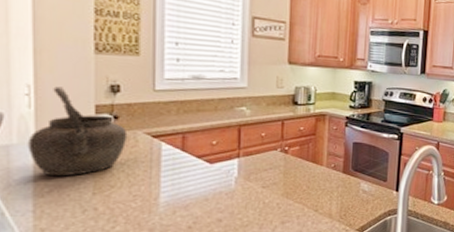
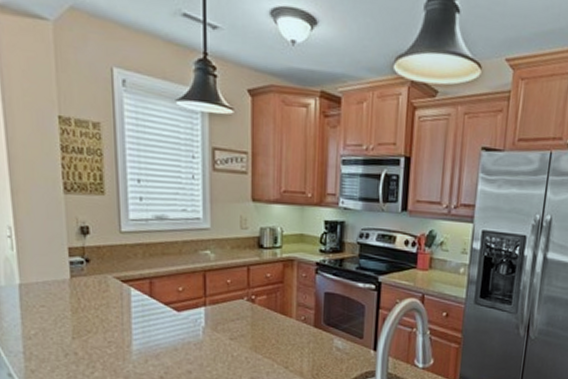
kettle: present [27,86,128,177] -> none [13,228,99,320]

